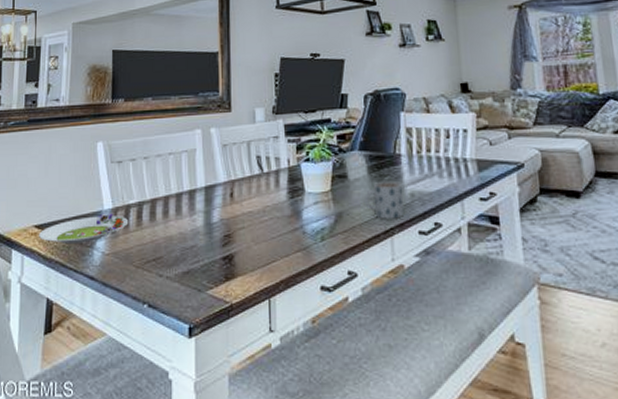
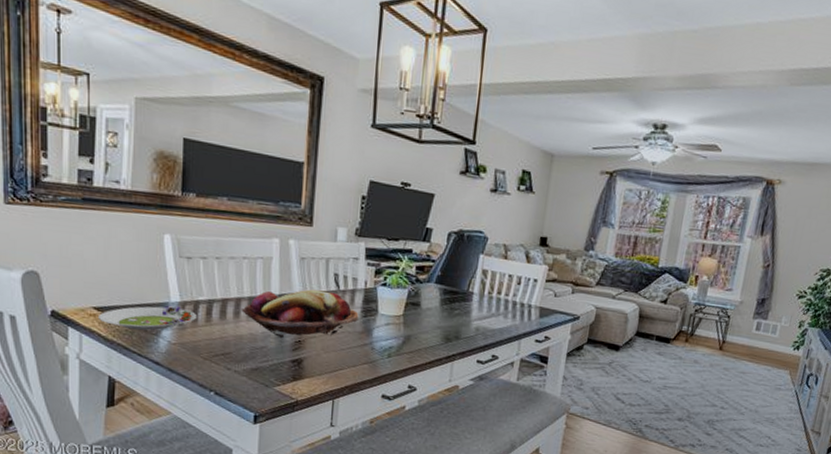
fruit basket: none [170,176,286,233] -> present [241,289,359,337]
mug: present [363,180,405,221] -> none [432,313,470,348]

